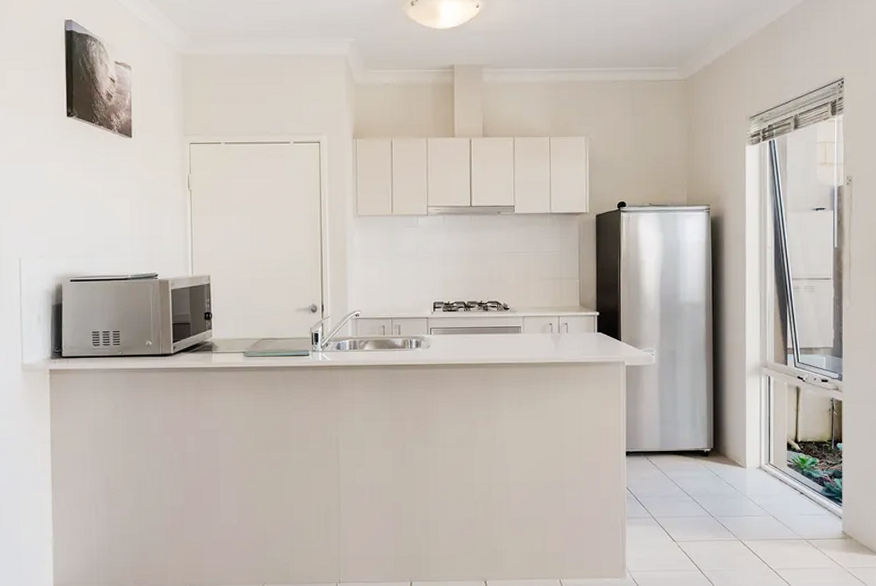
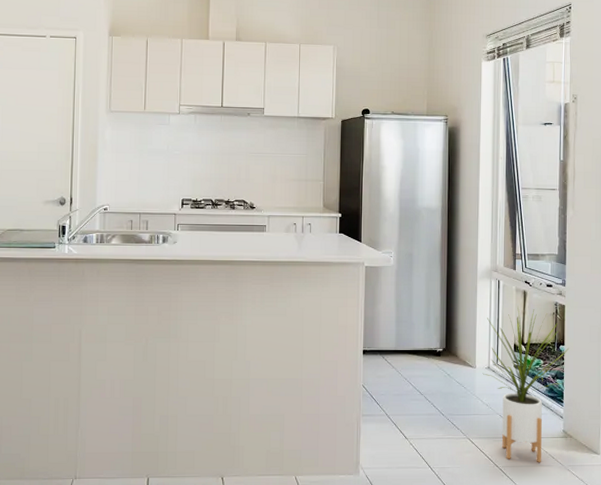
house plant: none [753,402,848,564] -> present [482,306,569,462]

